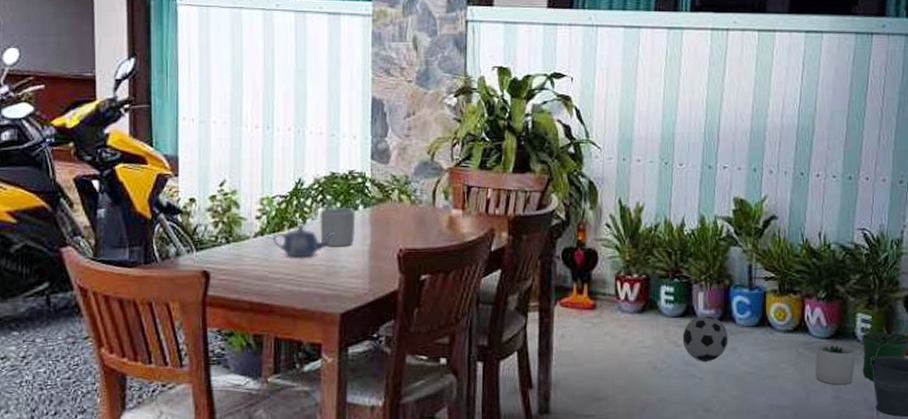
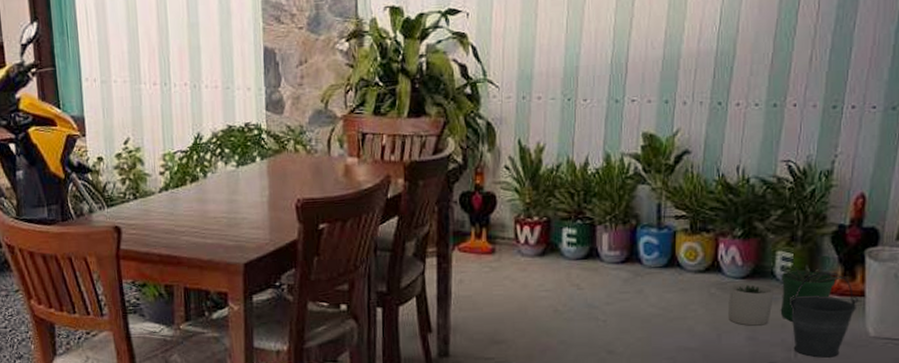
teapot: present [272,224,335,258] -> none [176,178,234,211]
mug: present [319,208,356,247] -> none [219,160,254,200]
soccer ball: present [682,315,728,361] -> none [585,257,634,304]

